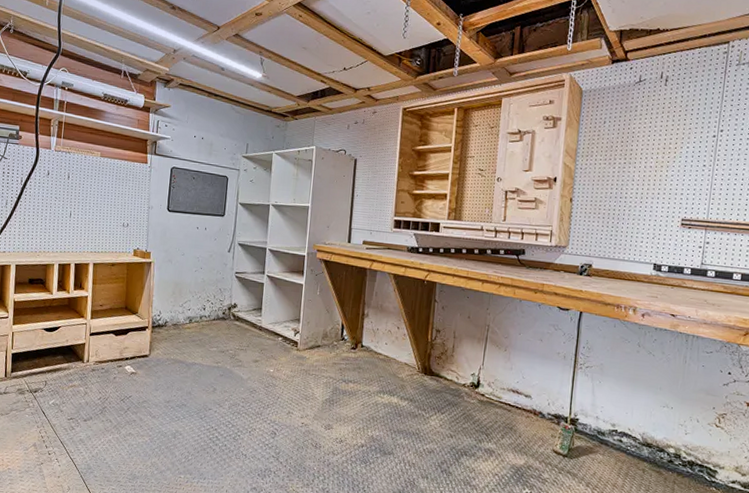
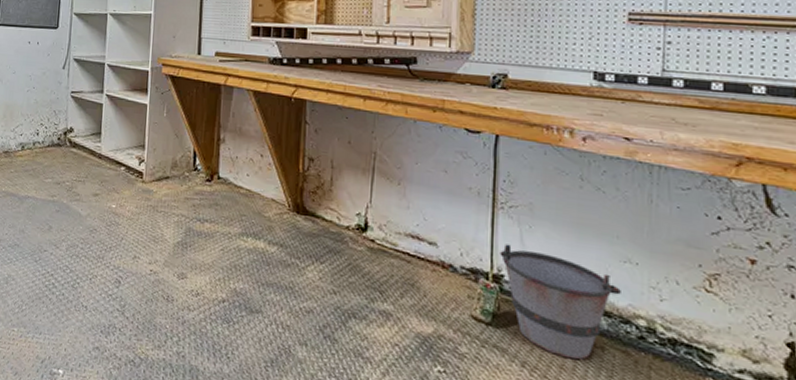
bucket: none [577,395,659,480] -> present [500,244,621,360]

